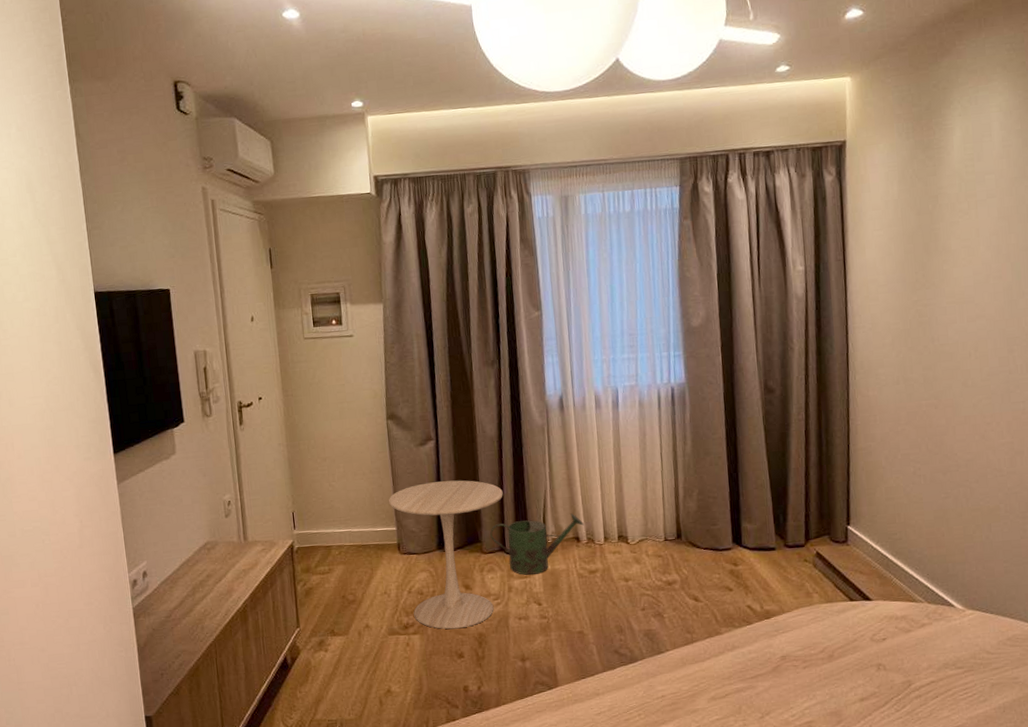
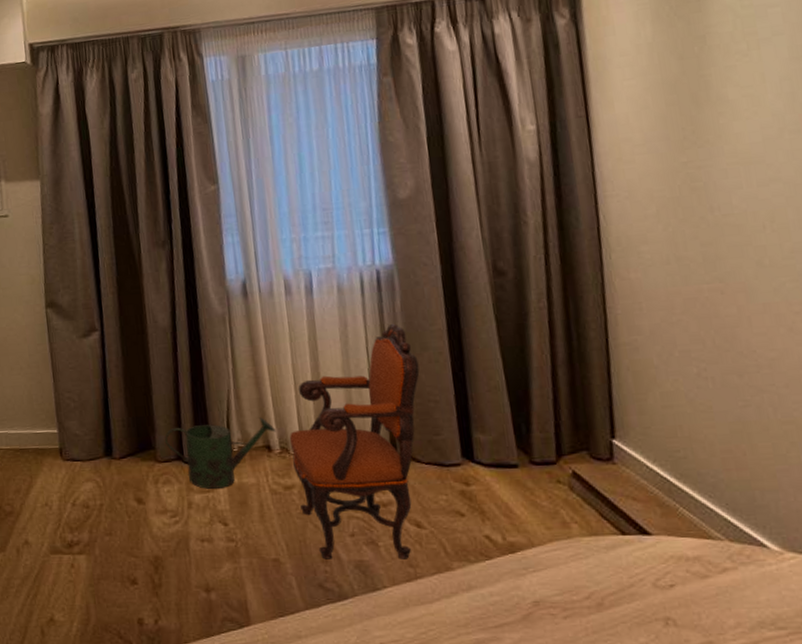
side table: present [389,480,503,630] -> none [49,376,179,550]
armchair: none [594,432,703,630] -> present [289,323,420,560]

